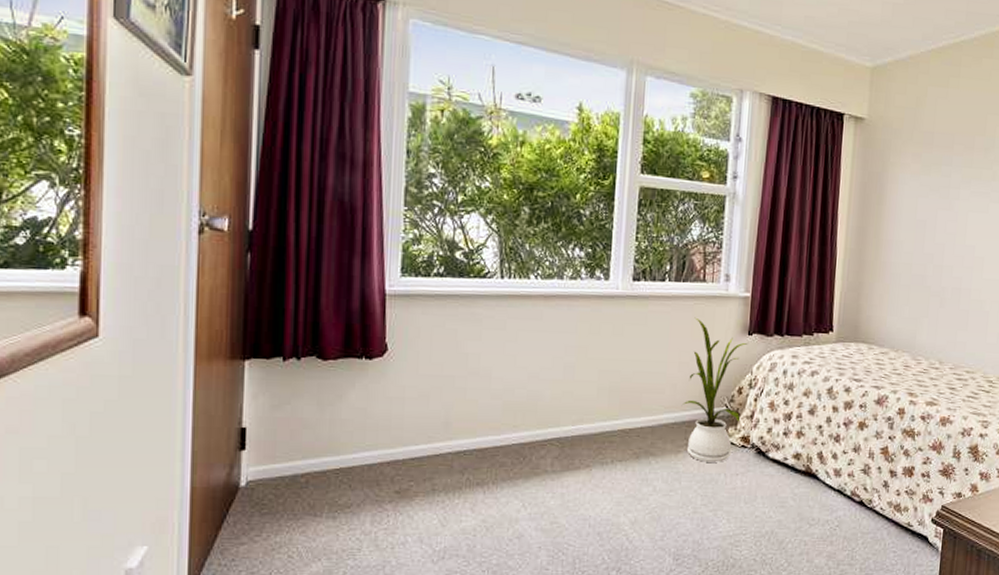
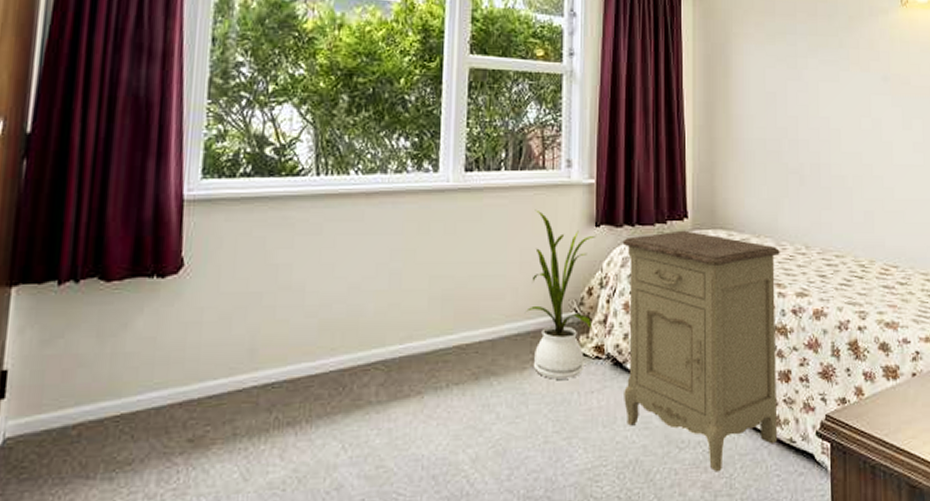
nightstand: none [764,342,915,546] -> present [622,230,780,472]

